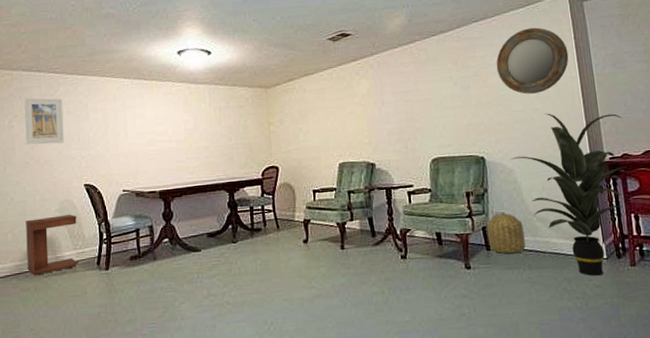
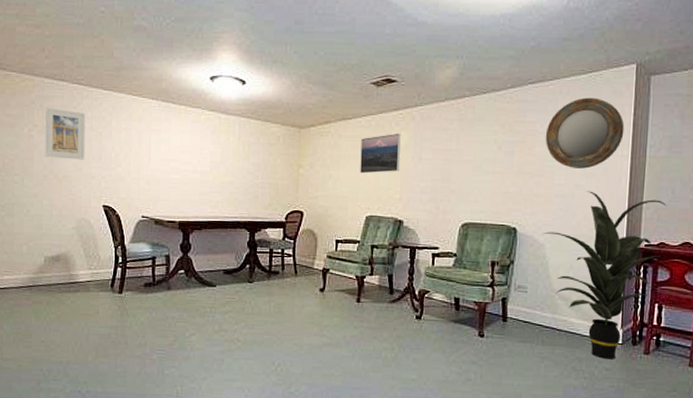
side table: present [26,214,79,276] -> none [41,233,93,290]
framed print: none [325,81,365,124] -> present [360,133,401,174]
basket: present [486,212,526,254] -> none [506,286,544,328]

